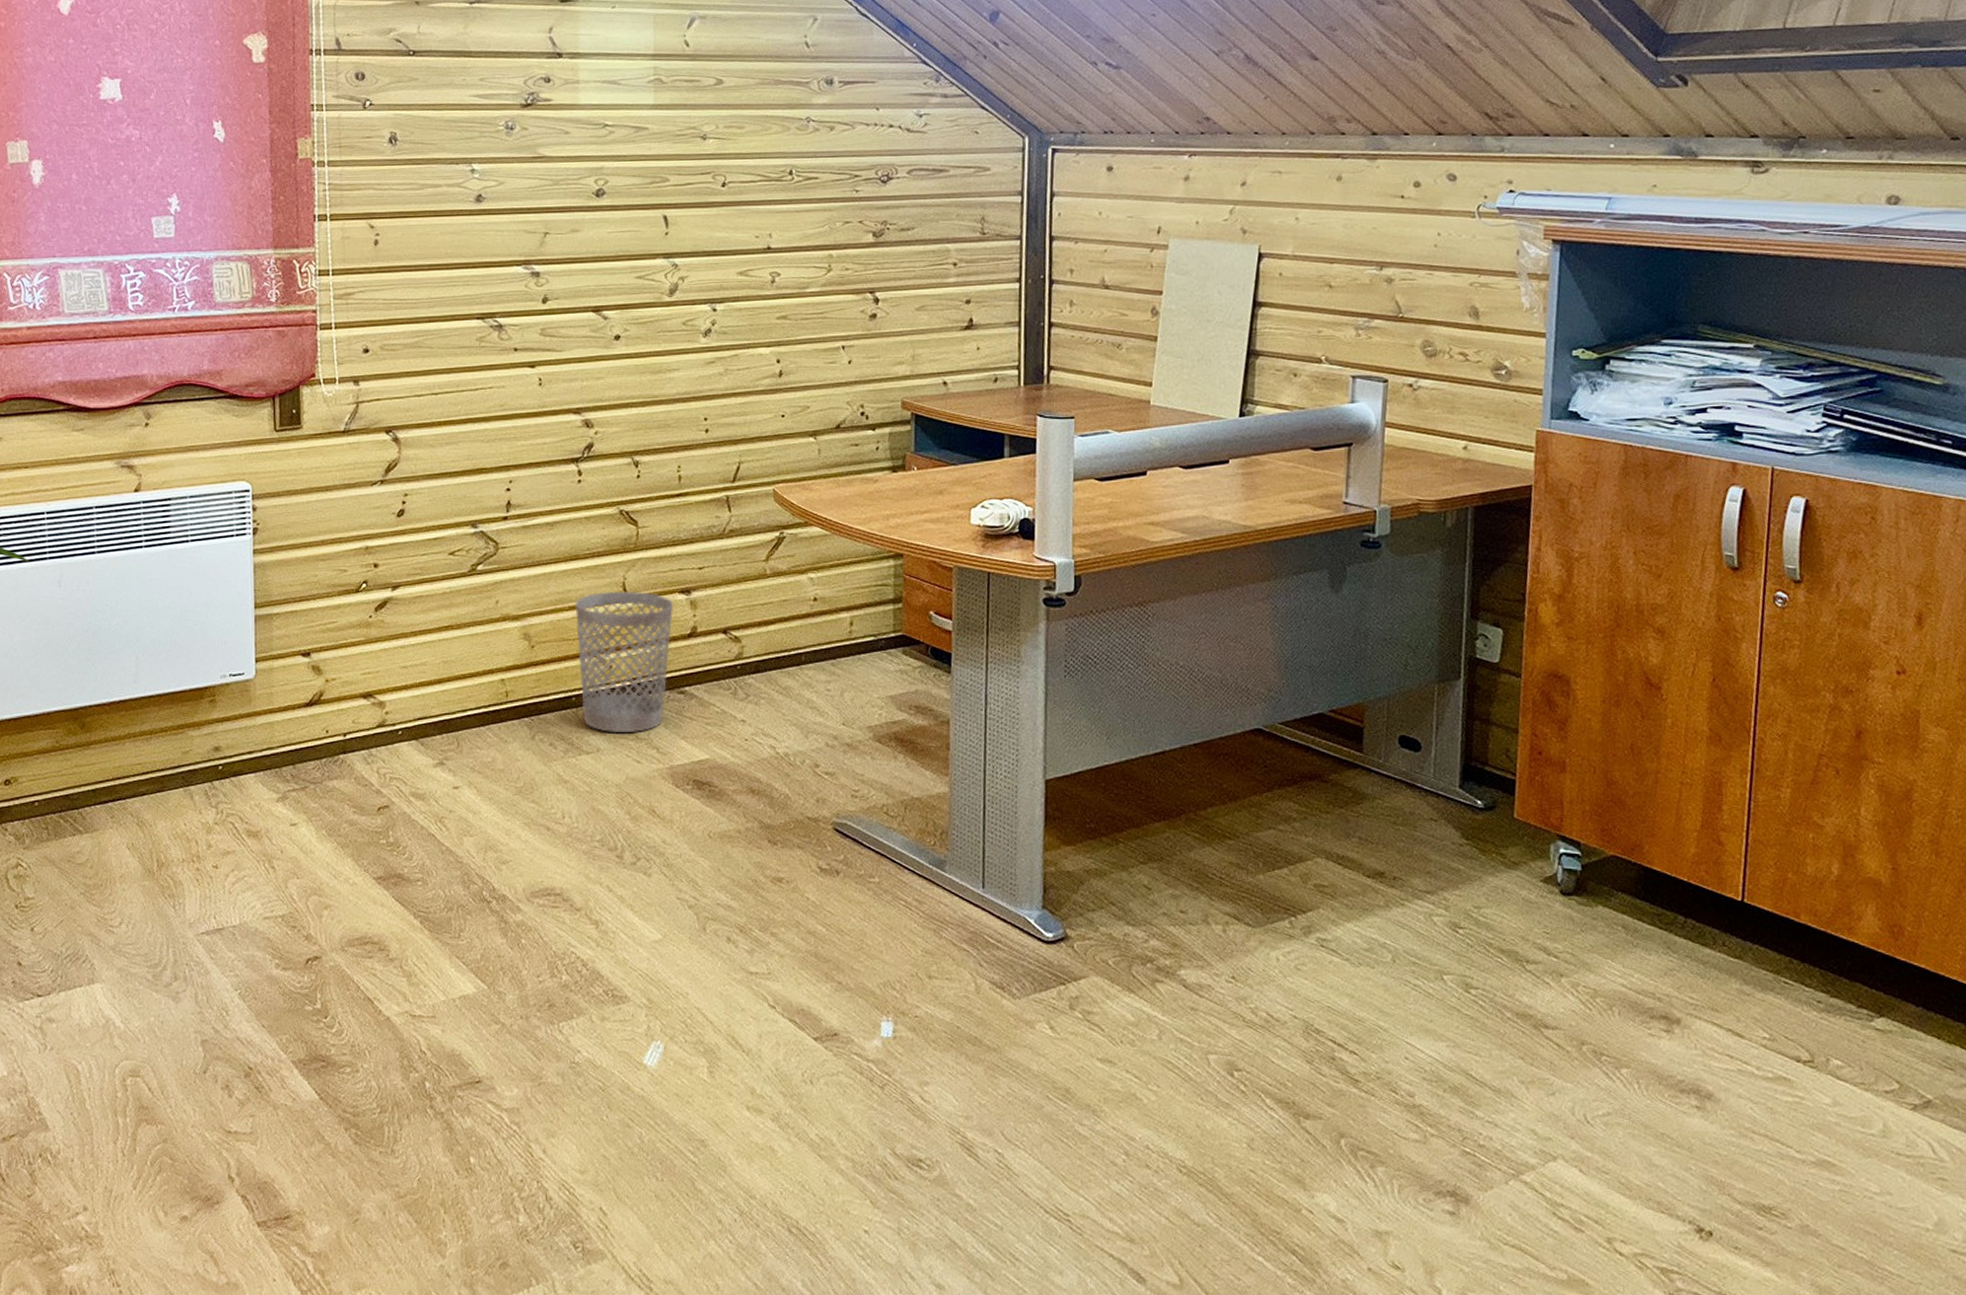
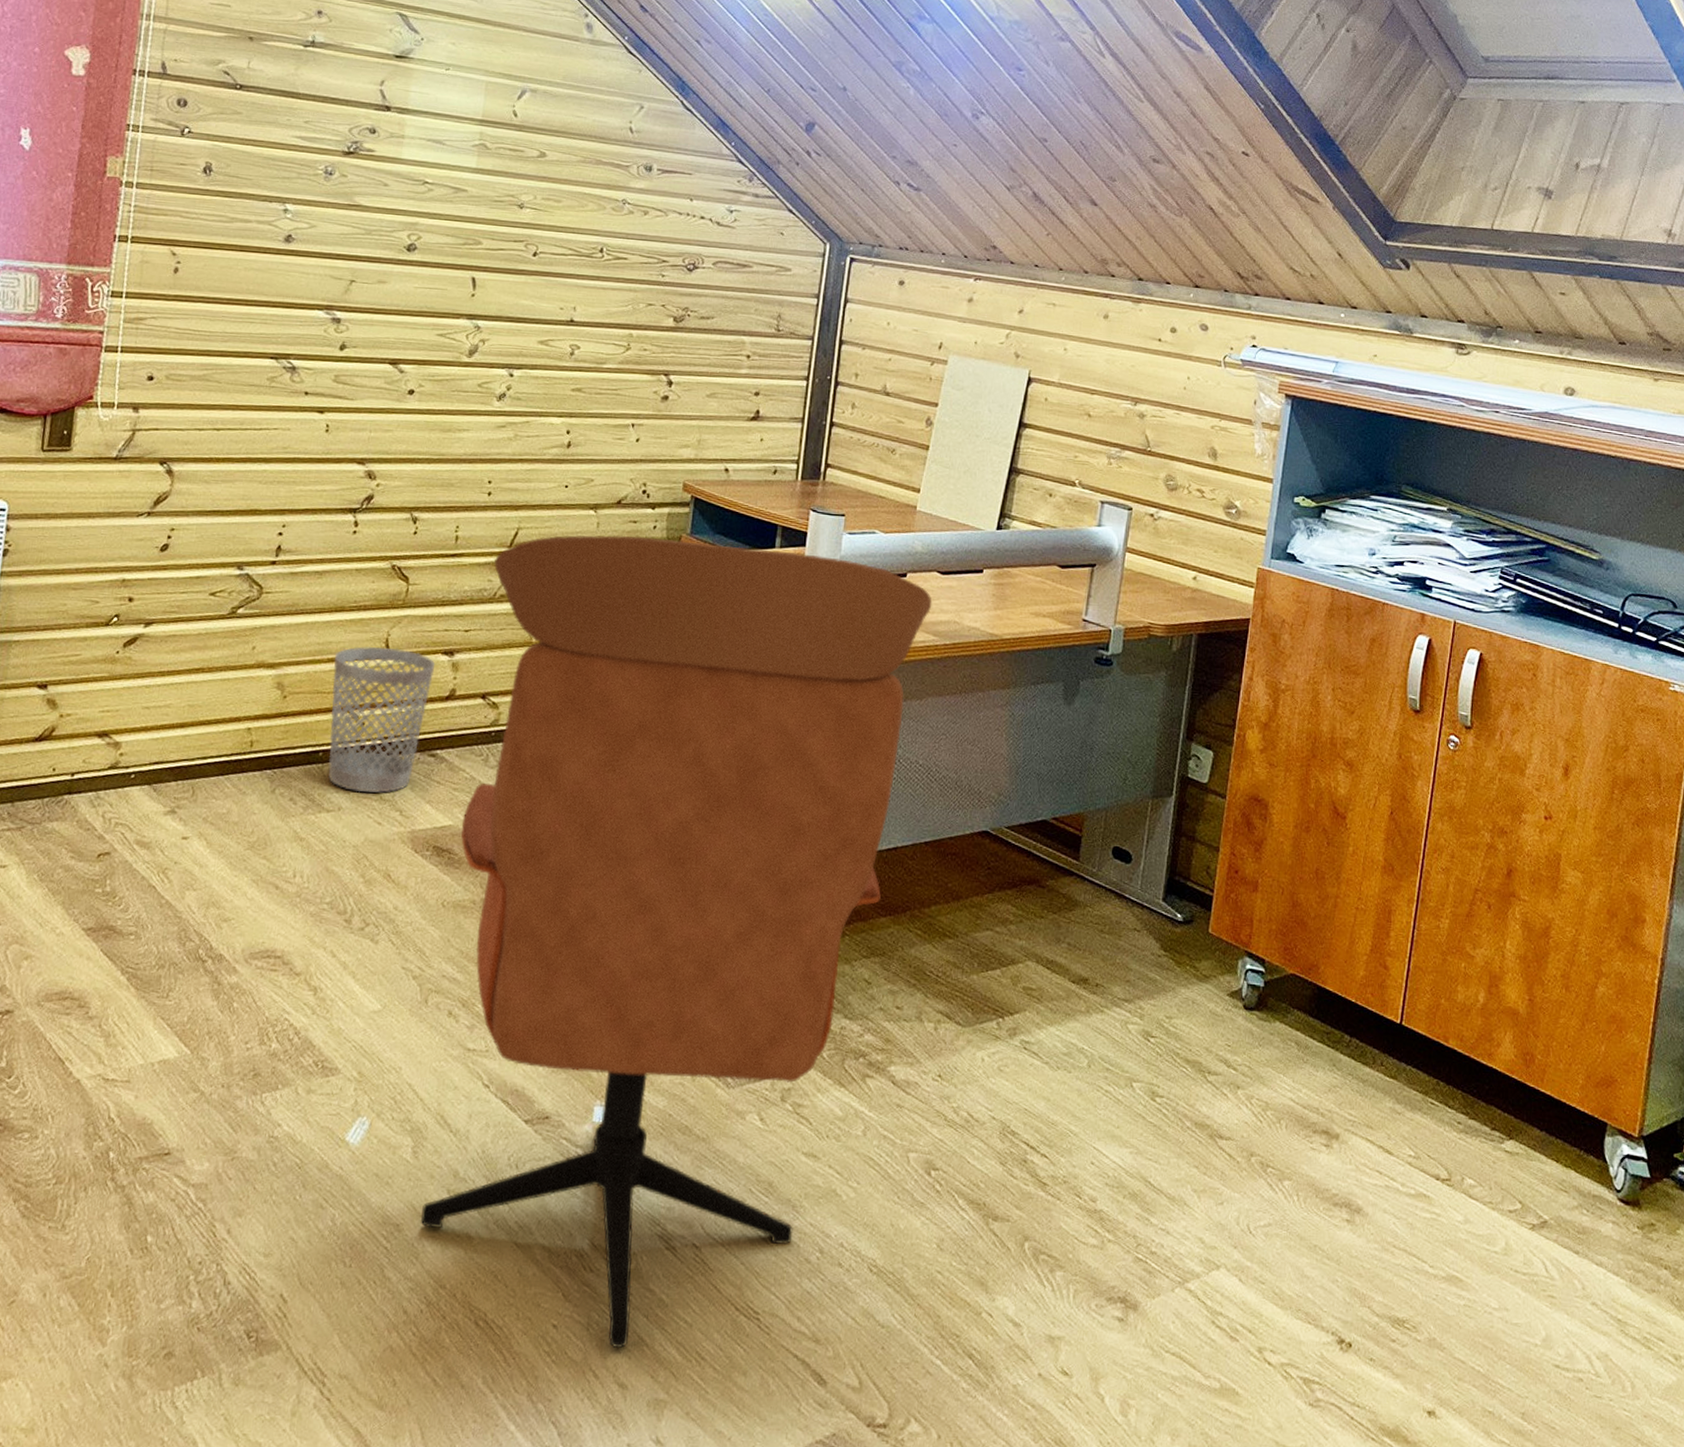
office chair: none [718,459,1177,1251] -> present [421,535,933,1348]

